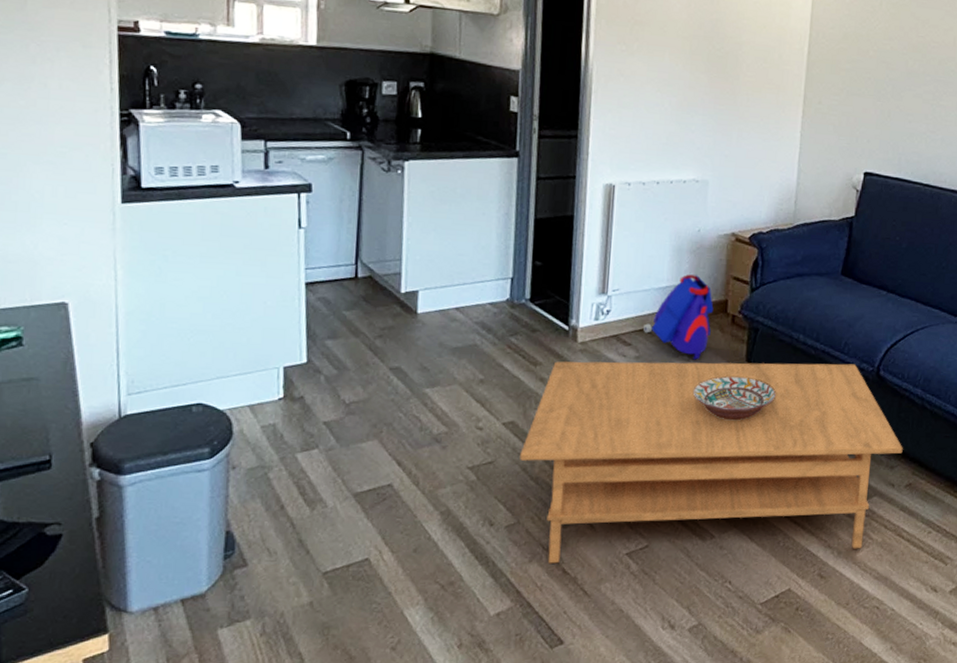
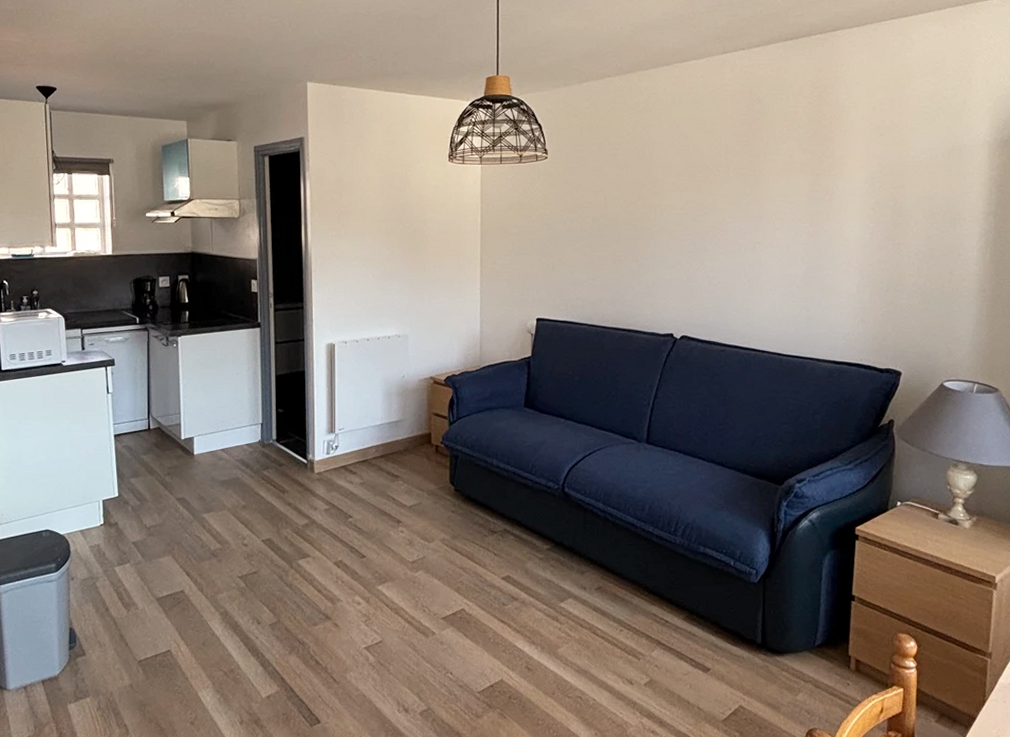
coffee table: present [520,361,903,564] -> none [277,483,591,656]
backpack: present [644,274,714,360] -> none [365,413,420,484]
decorative bowl: present [694,376,776,421] -> none [409,497,477,534]

